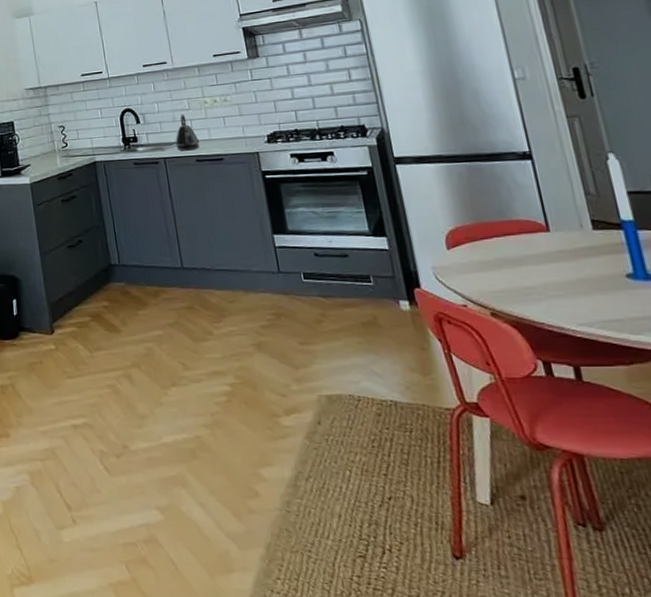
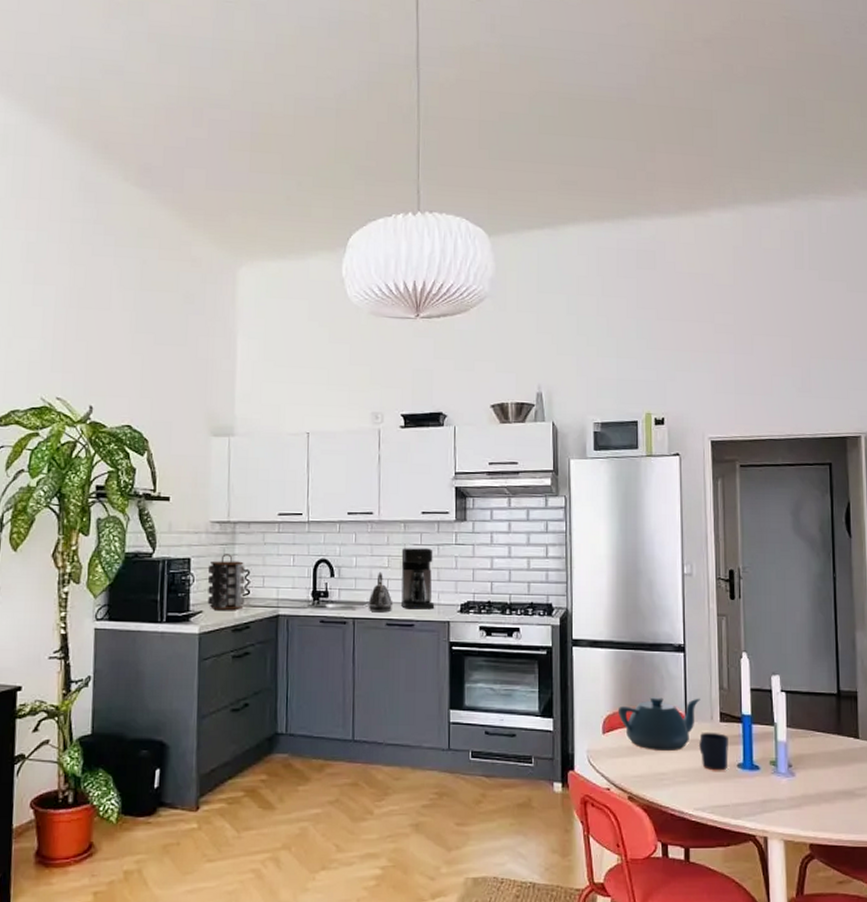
spice rack: none [29,114,65,163] -> present [207,554,245,611]
coffee maker: none [199,87,241,146] -> present [401,548,435,611]
teapot: none [460,206,562,265] -> present [617,696,700,752]
mug: none [569,241,613,283] -> present [698,732,729,771]

